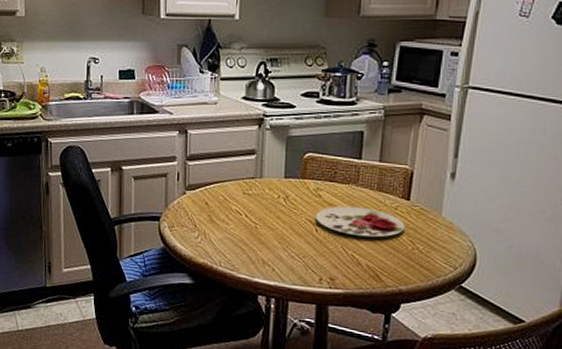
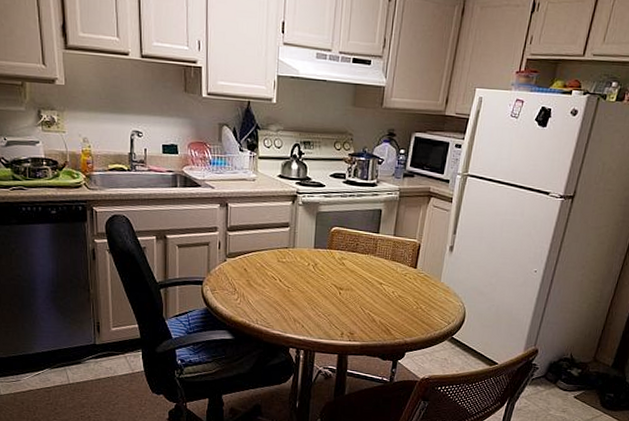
plate: present [316,206,405,238] -> none [340,272,412,299]

